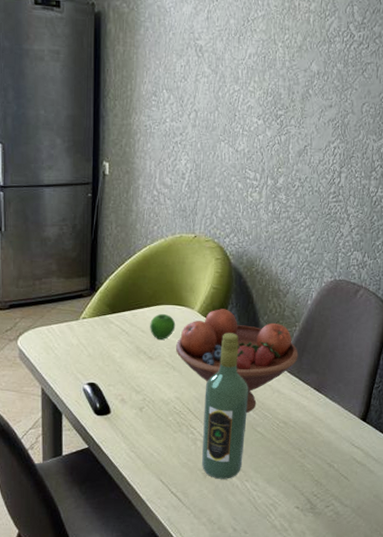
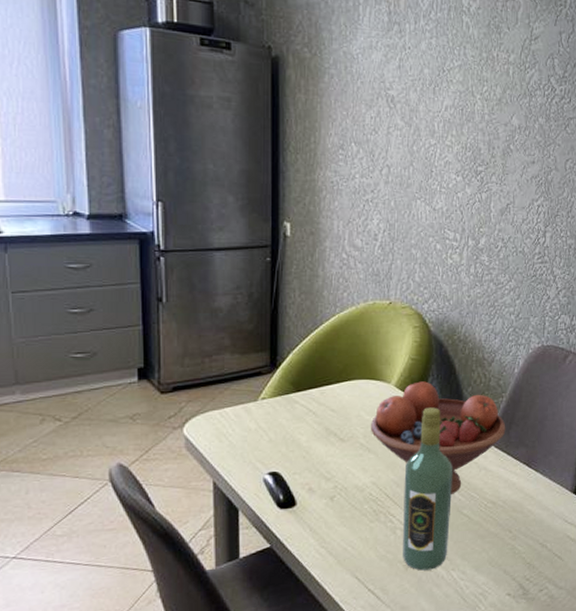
apple: present [150,313,176,339] -> none [341,389,370,419]

